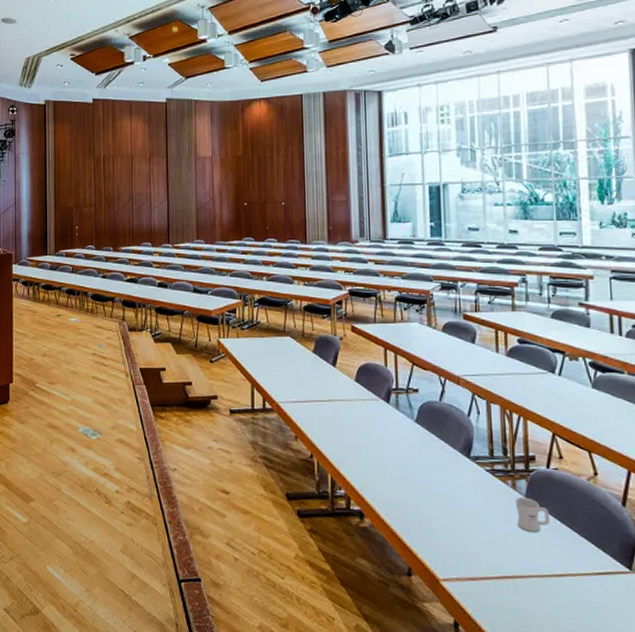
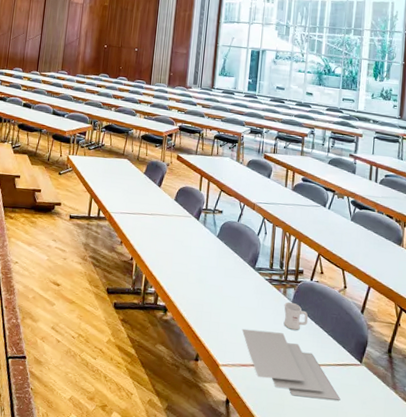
papers: none [463,533,608,619] -> present [242,328,341,401]

